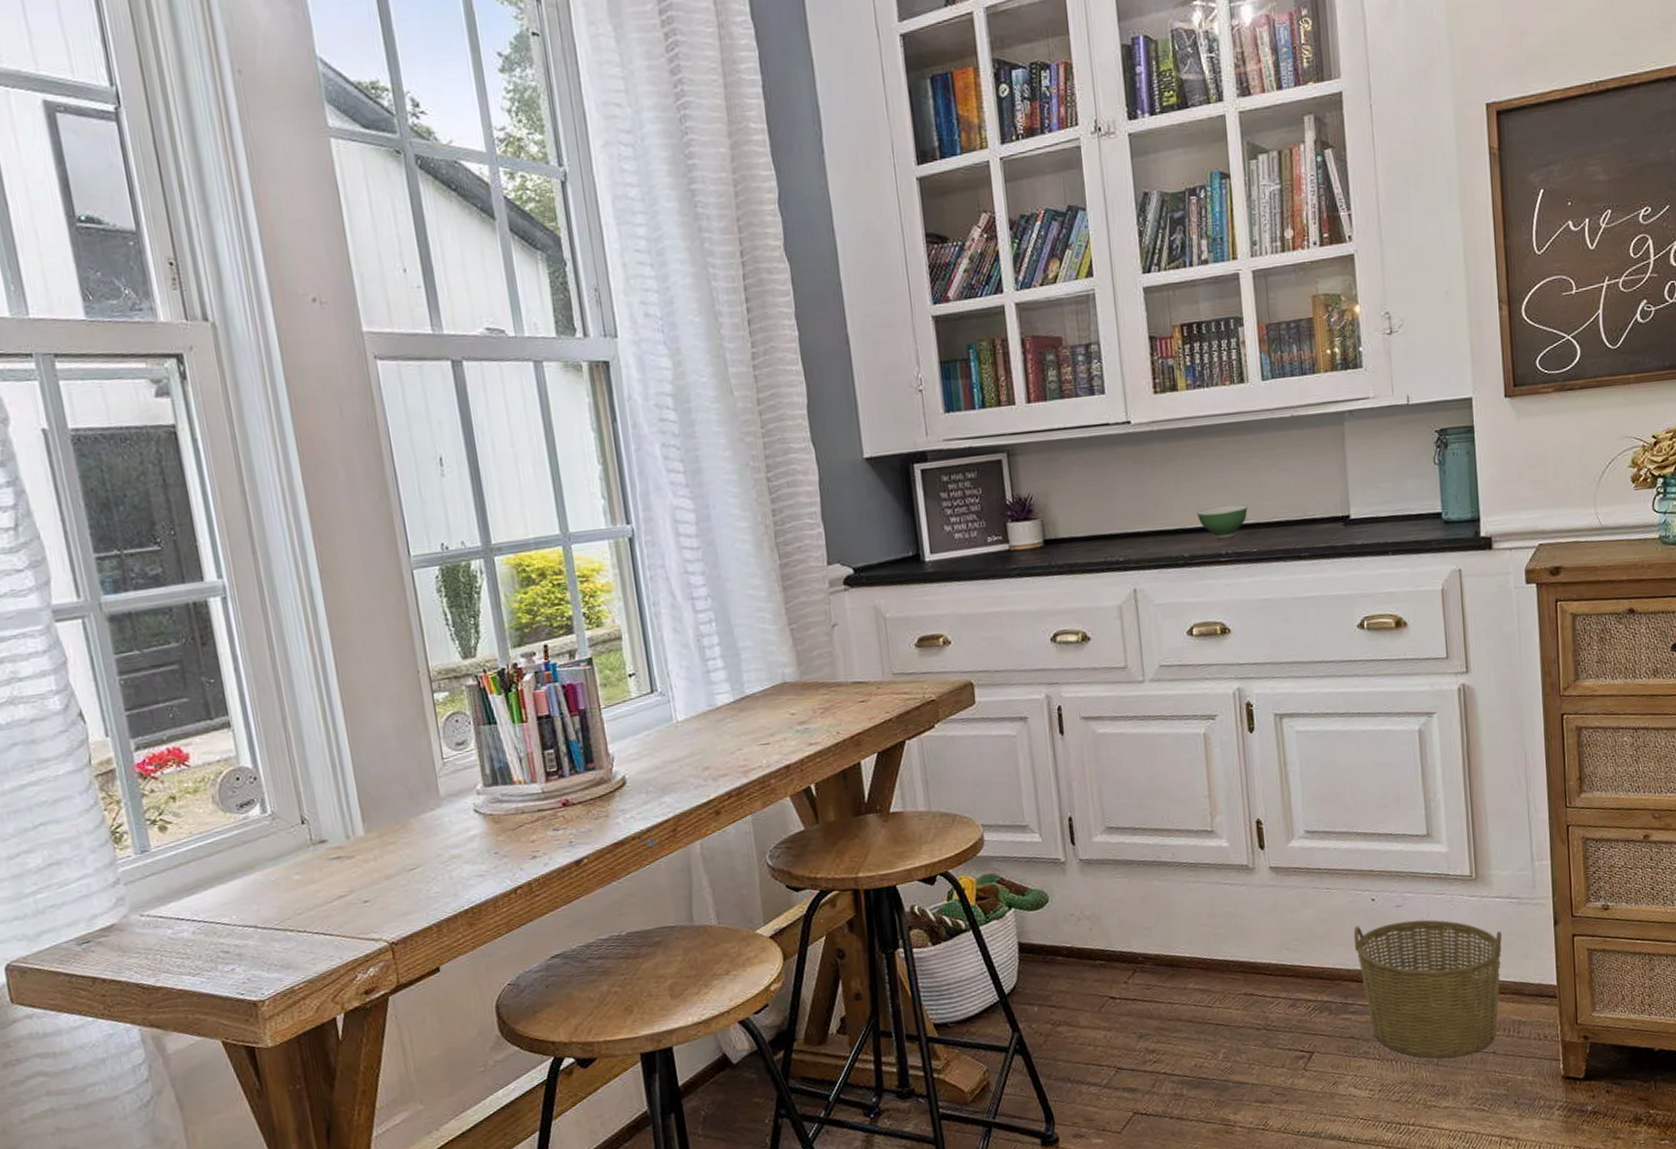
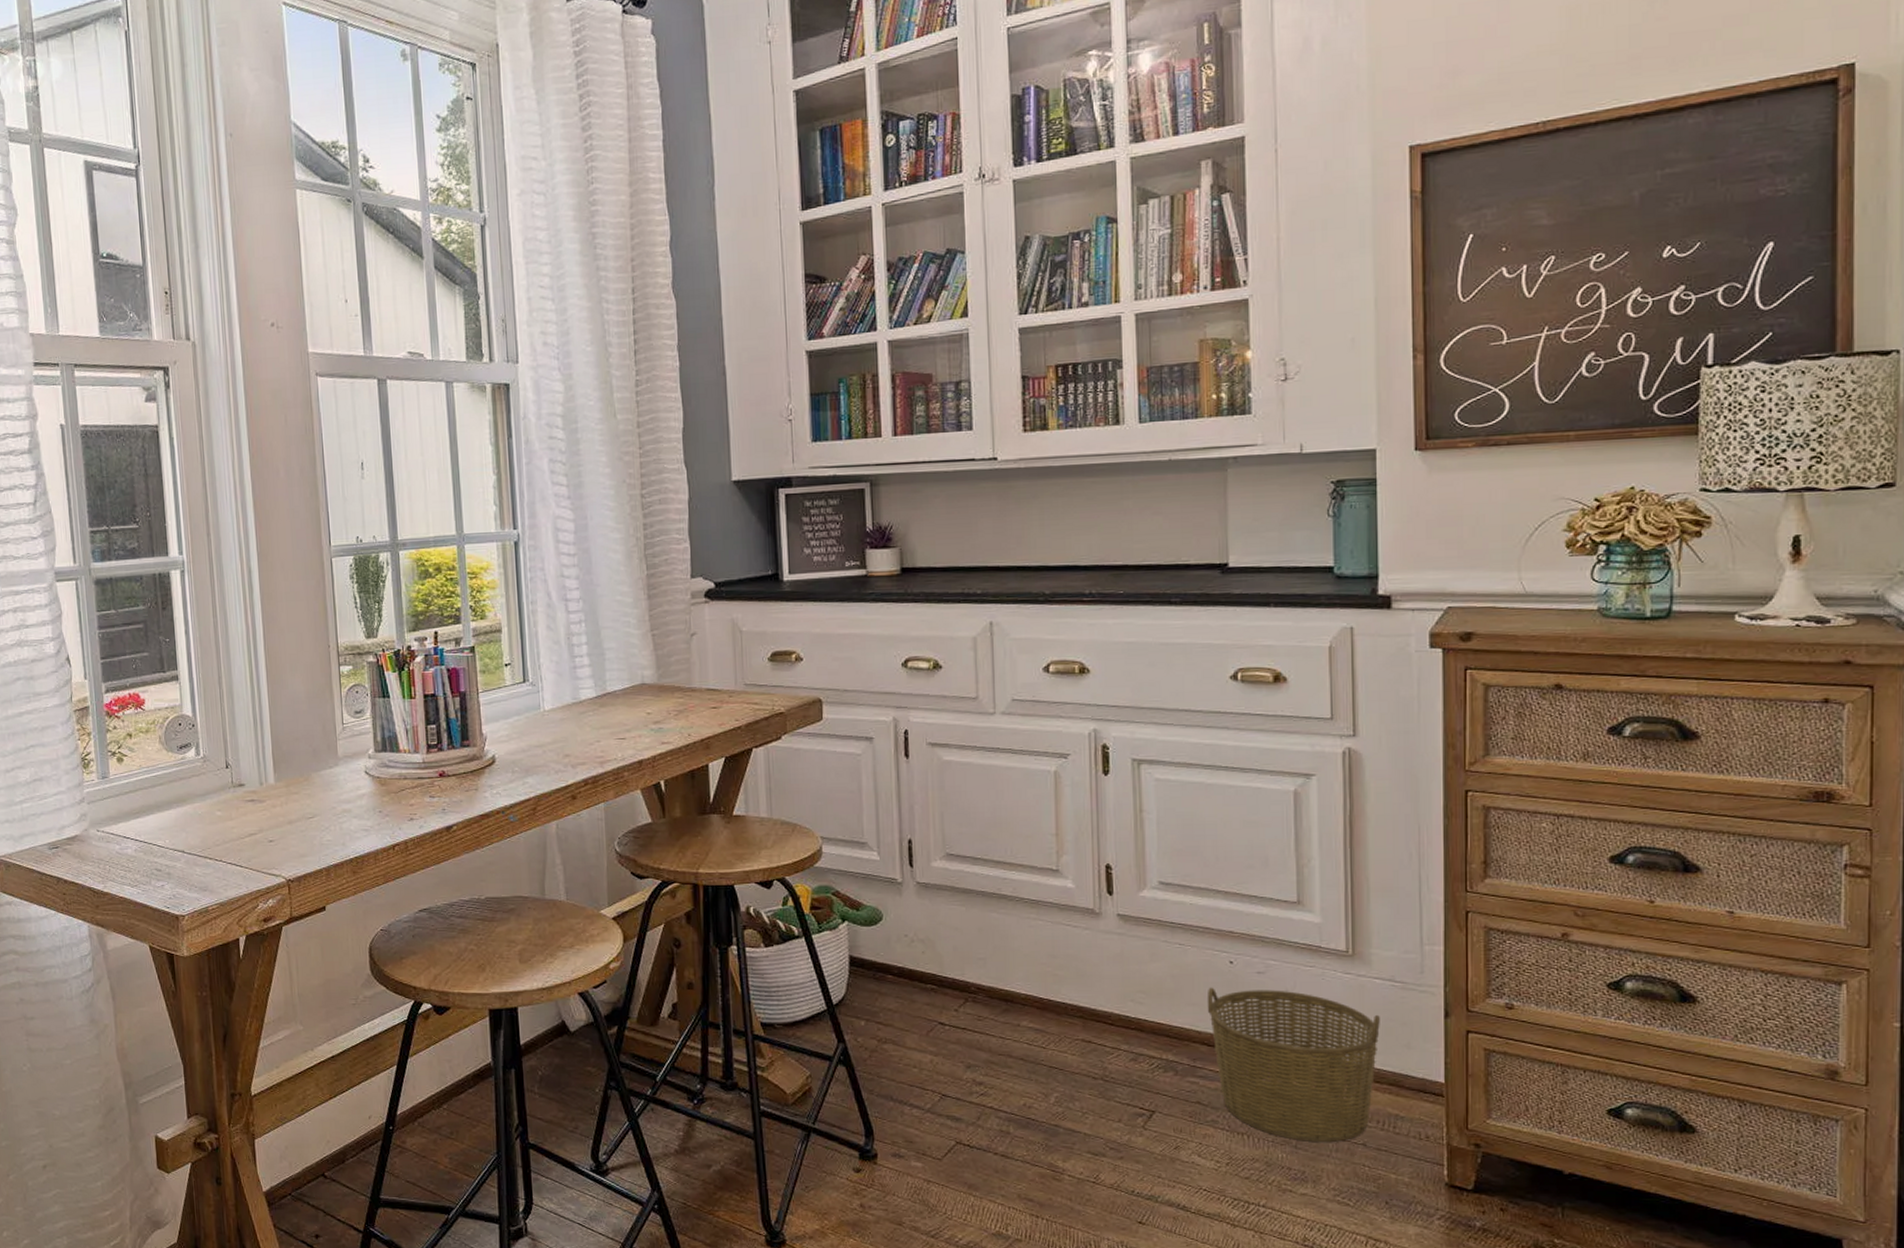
bowl: present [1196,504,1248,540] -> none [1060,545,1116,579]

